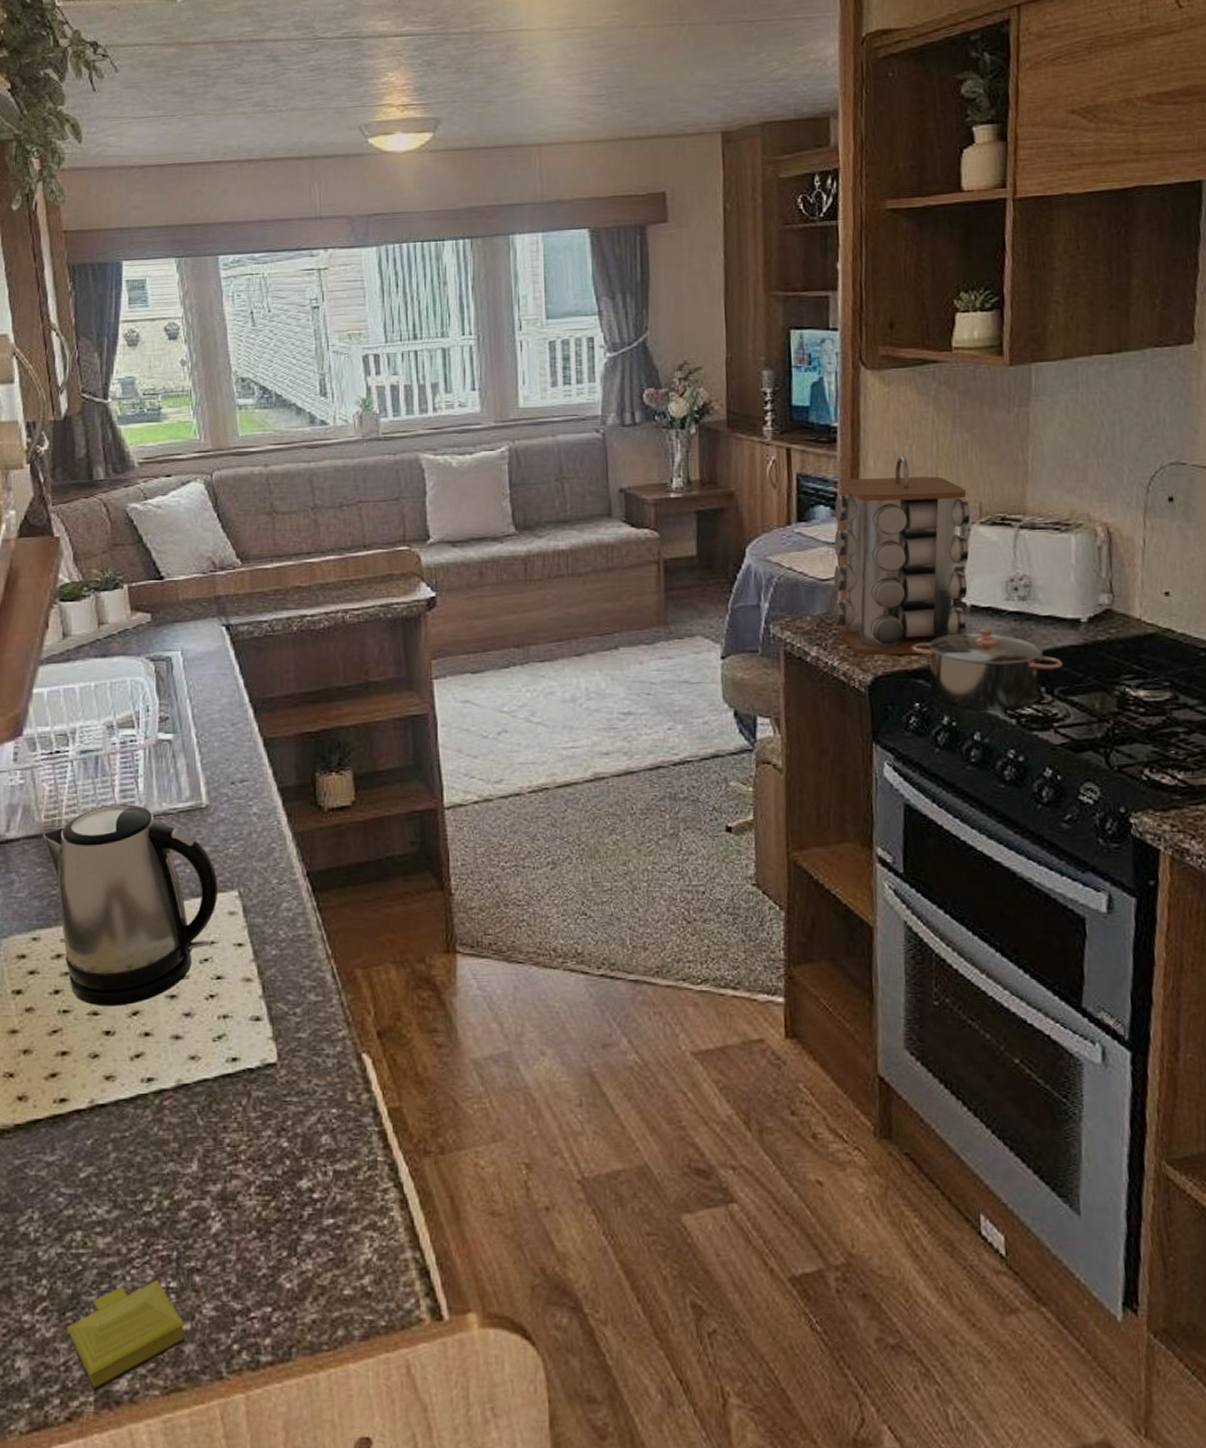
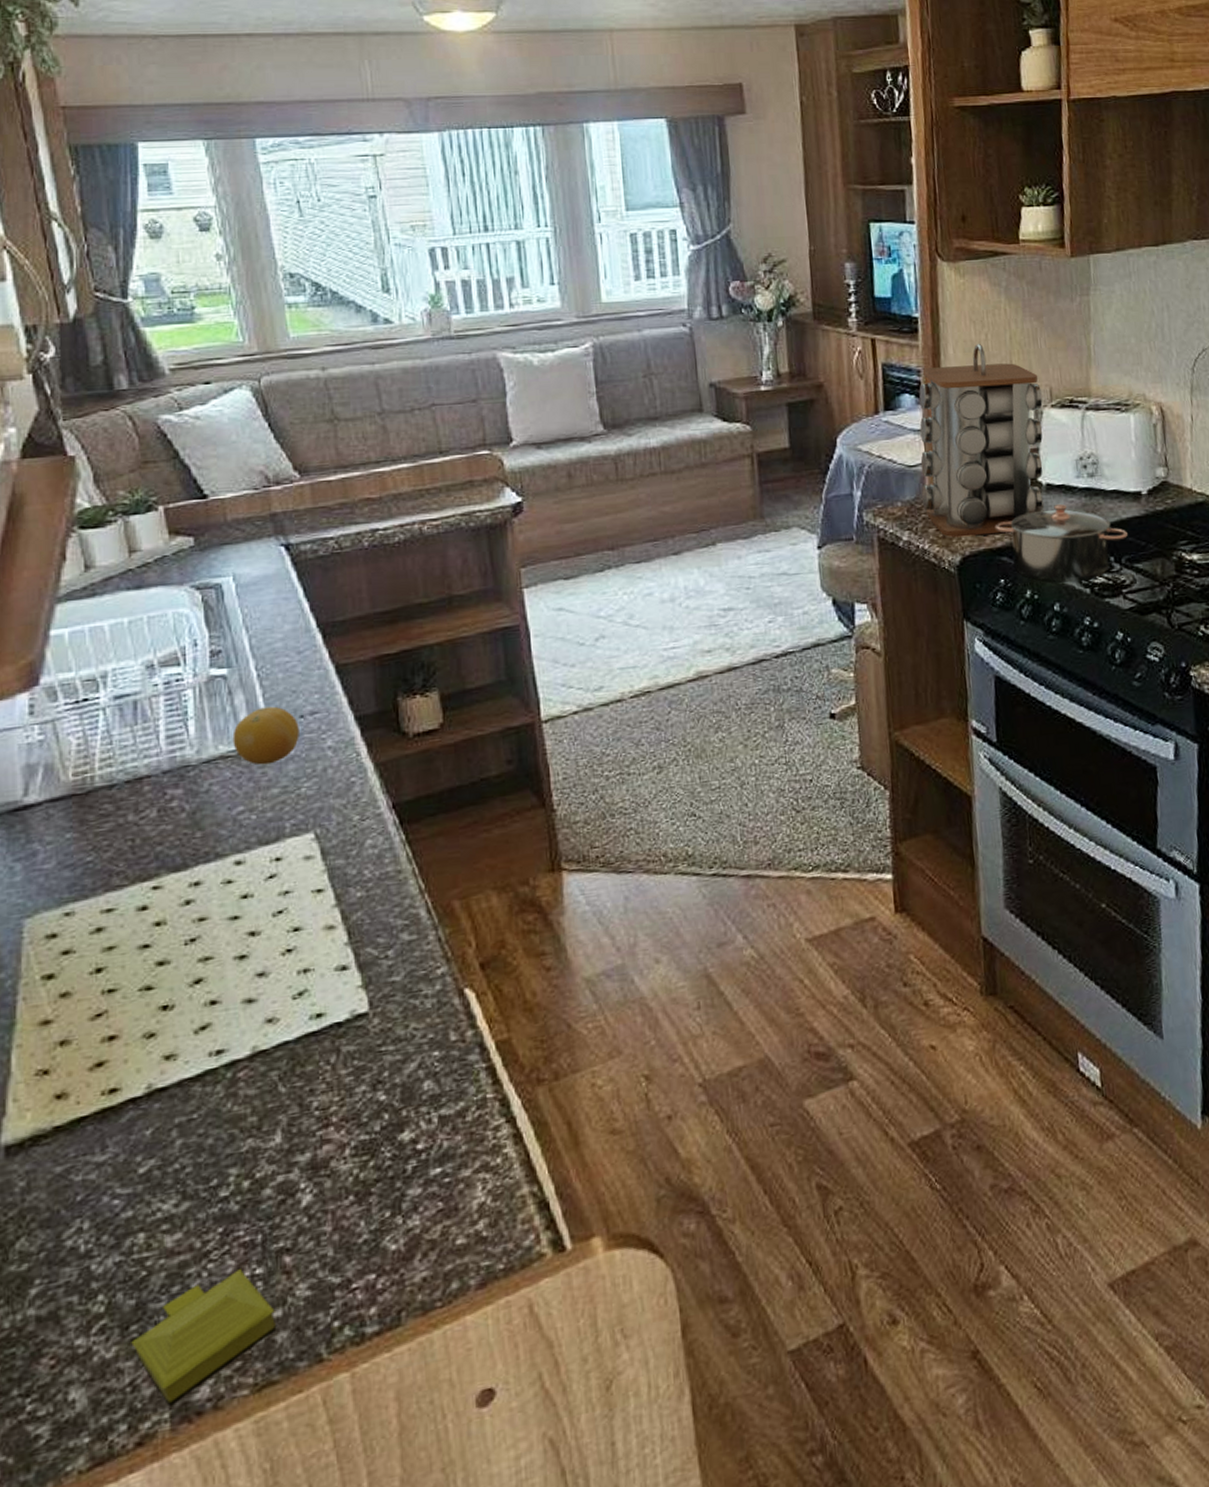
kettle: present [43,804,219,1007] -> none [72,750,291,980]
fruit: none [174,772,230,824] -> present [232,706,299,765]

